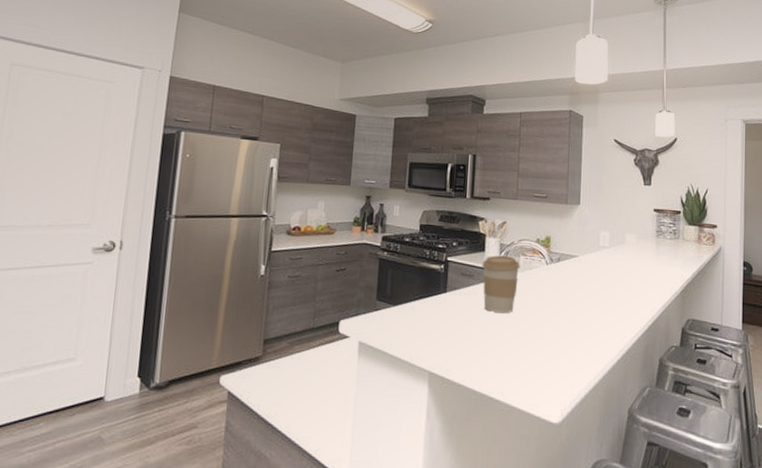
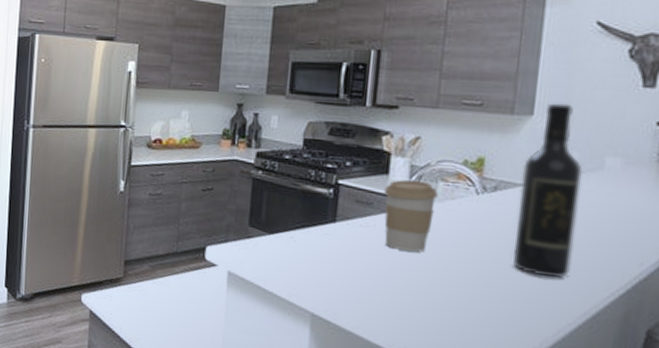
wine bottle: none [573,196,613,326] -> present [513,103,583,279]

